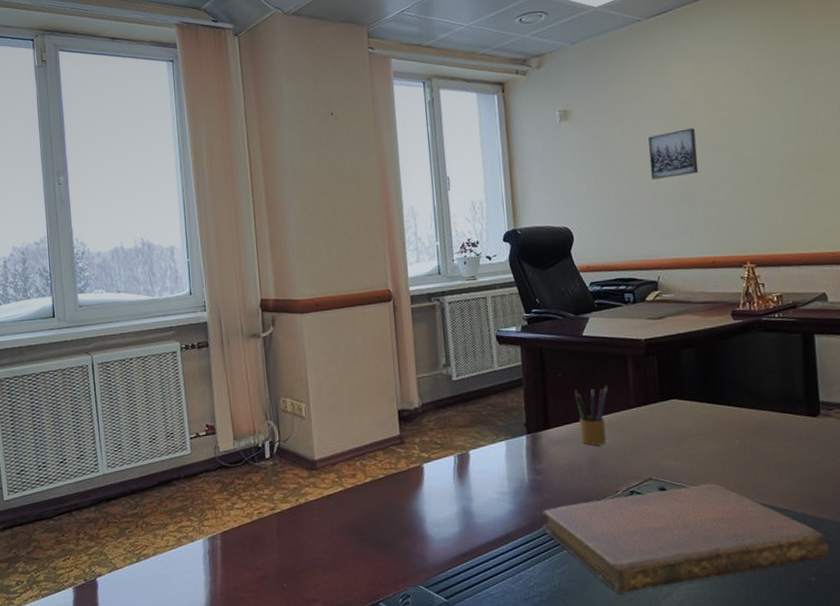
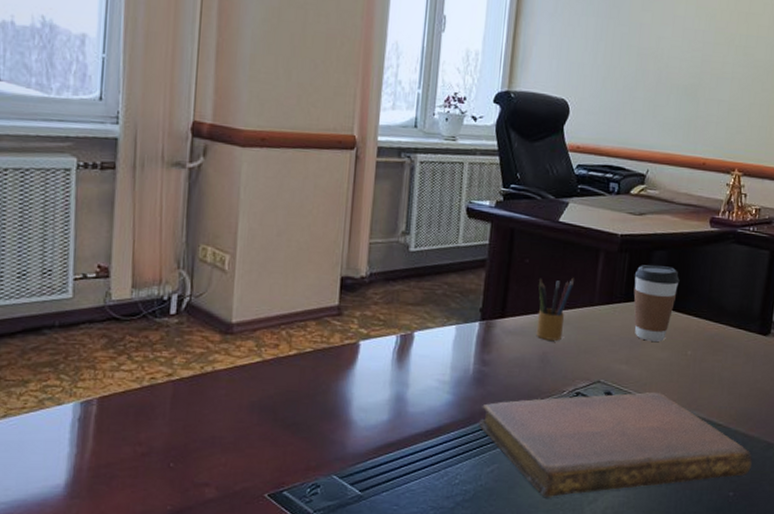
wall art: present [648,128,699,180] -> none [660,15,714,67]
coffee cup: none [665,362,713,435] -> present [633,265,680,342]

